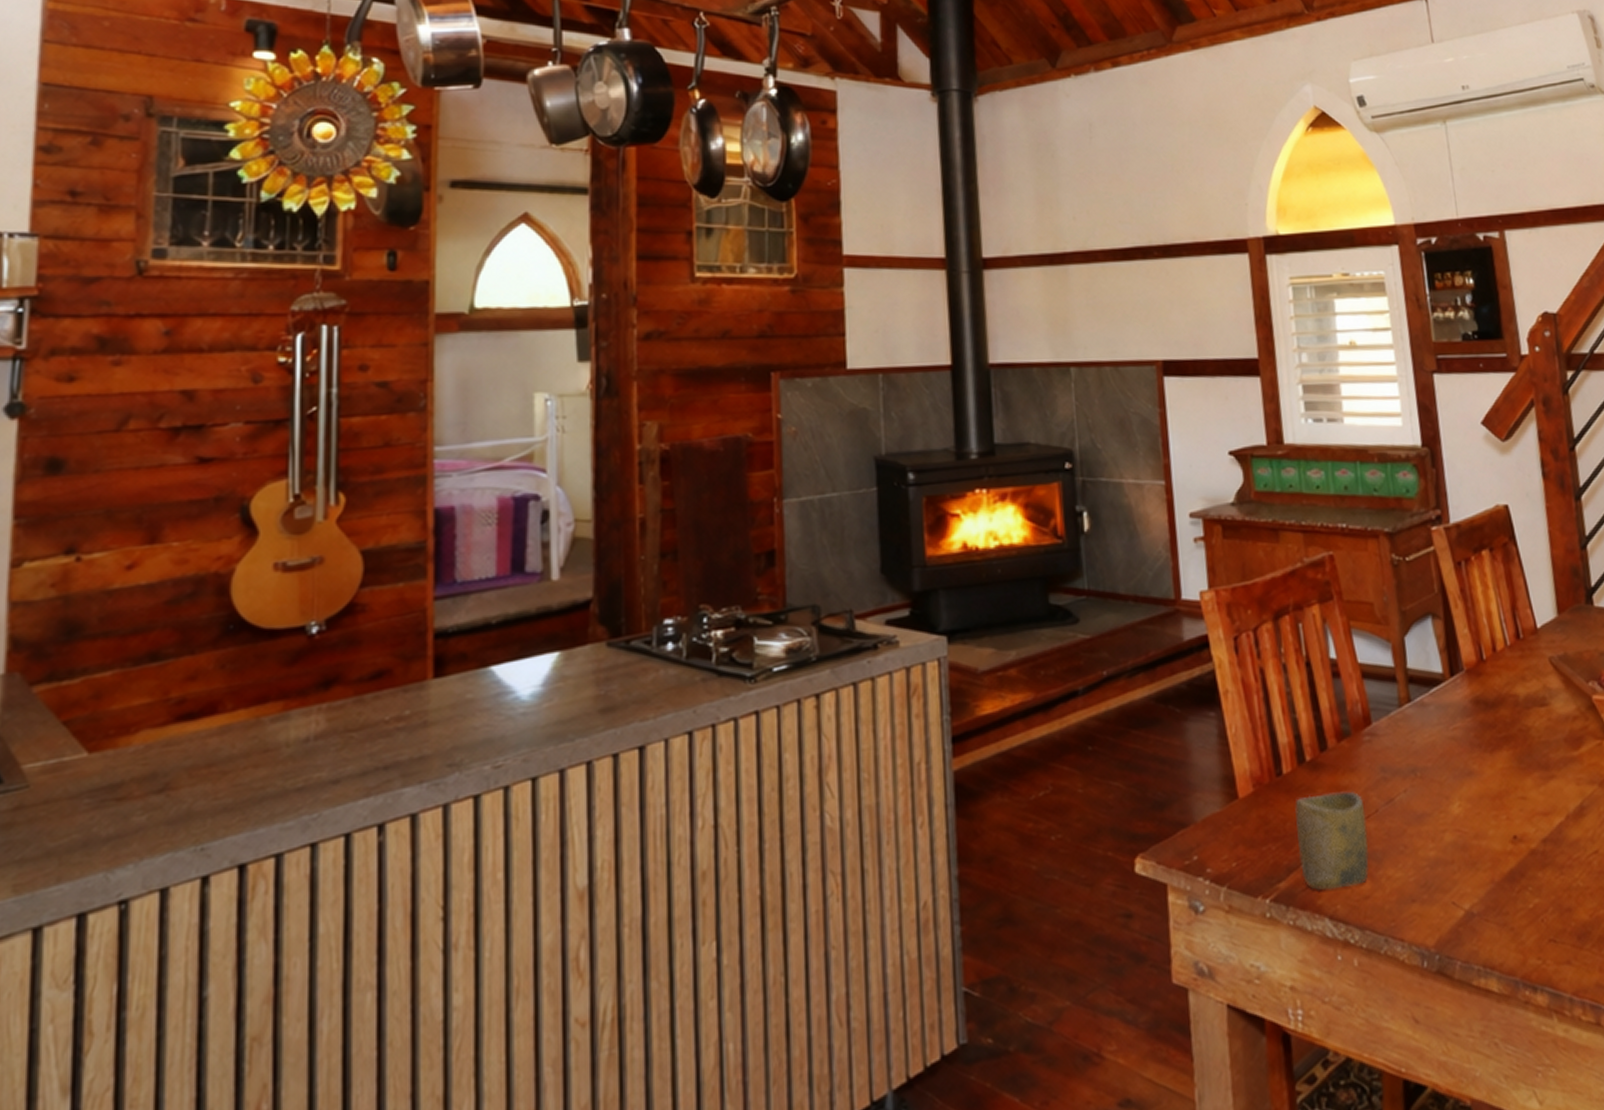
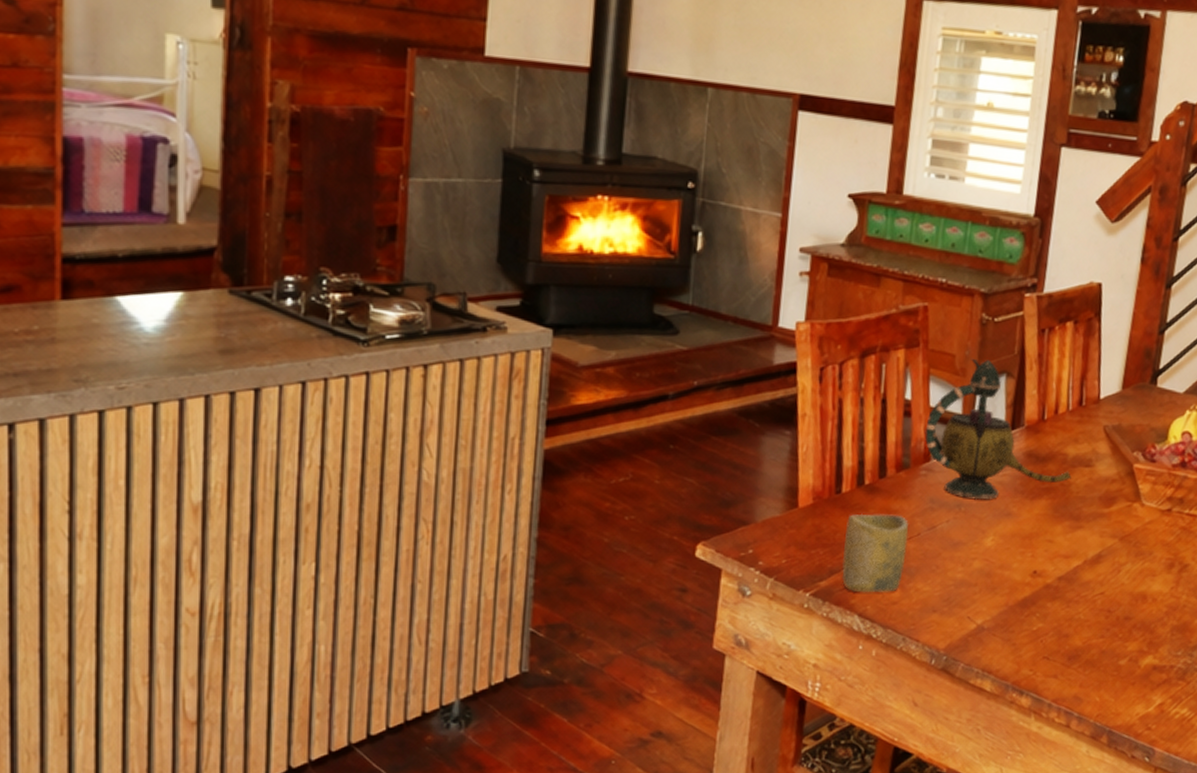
teapot: none [1358,603,1528,761] -> present [924,358,1072,500]

